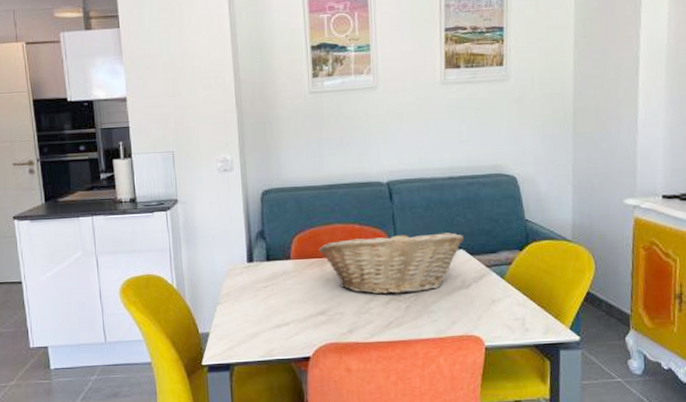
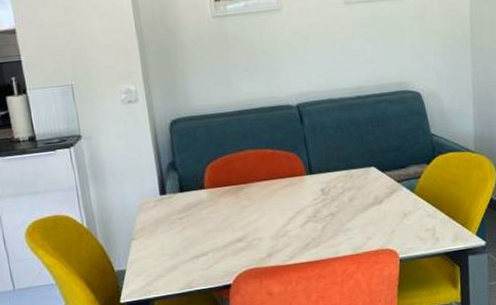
fruit basket: present [319,230,465,295] -> none [233,151,375,217]

